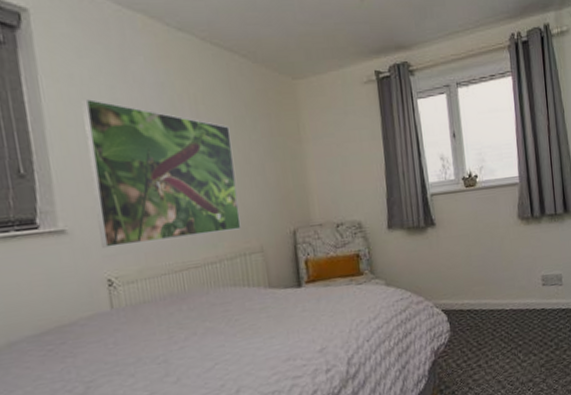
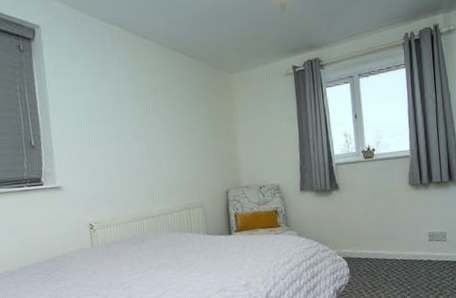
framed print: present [81,98,242,248] -> none [74,90,187,201]

